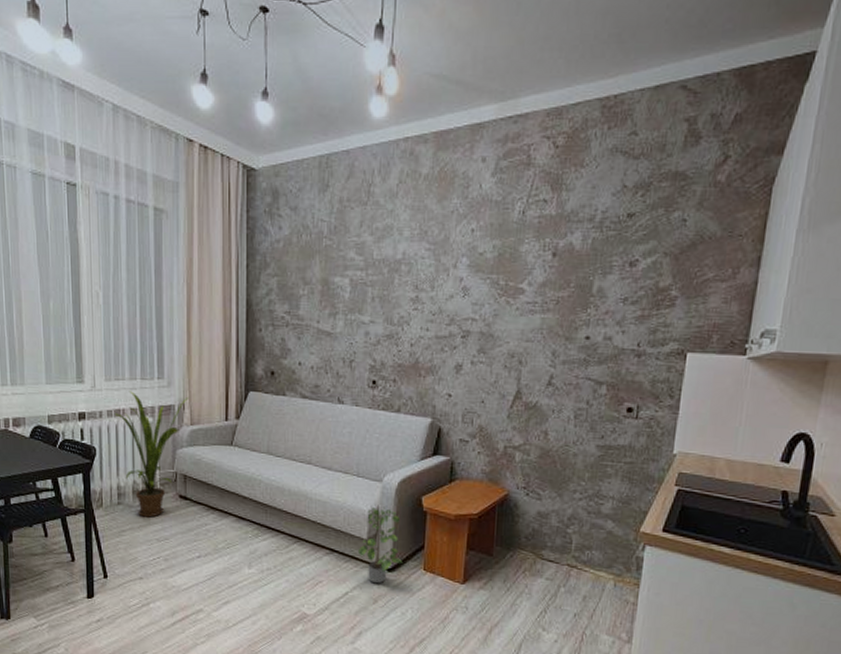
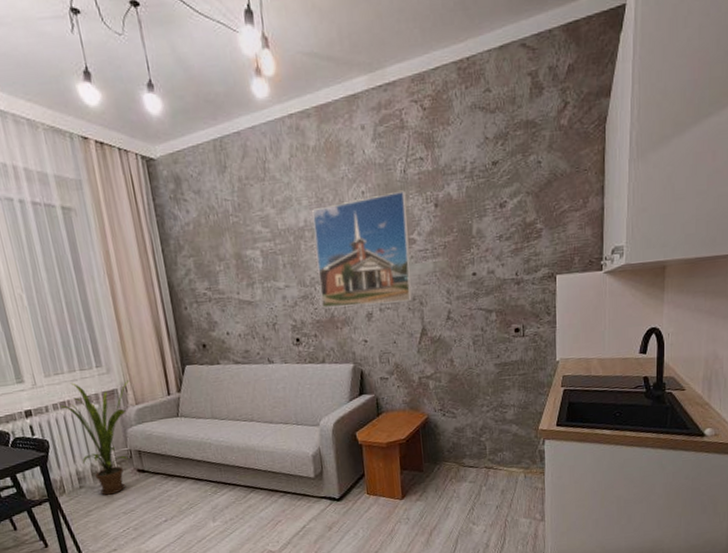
potted plant: present [359,506,403,584] -> none [308,447,349,514]
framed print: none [407,233,521,357] -> present [312,190,412,308]

